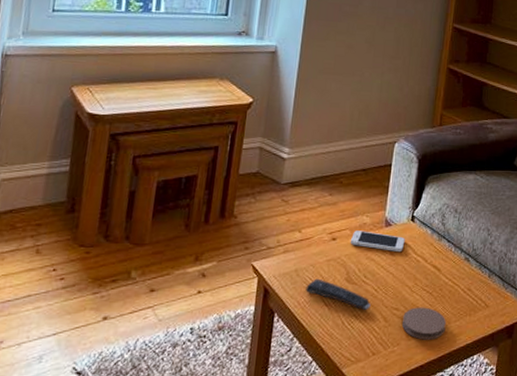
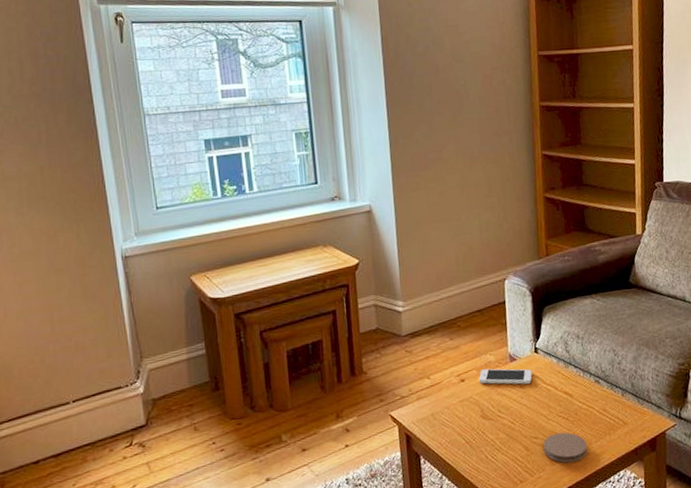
remote control: present [306,278,371,310] -> none [445,419,510,443]

